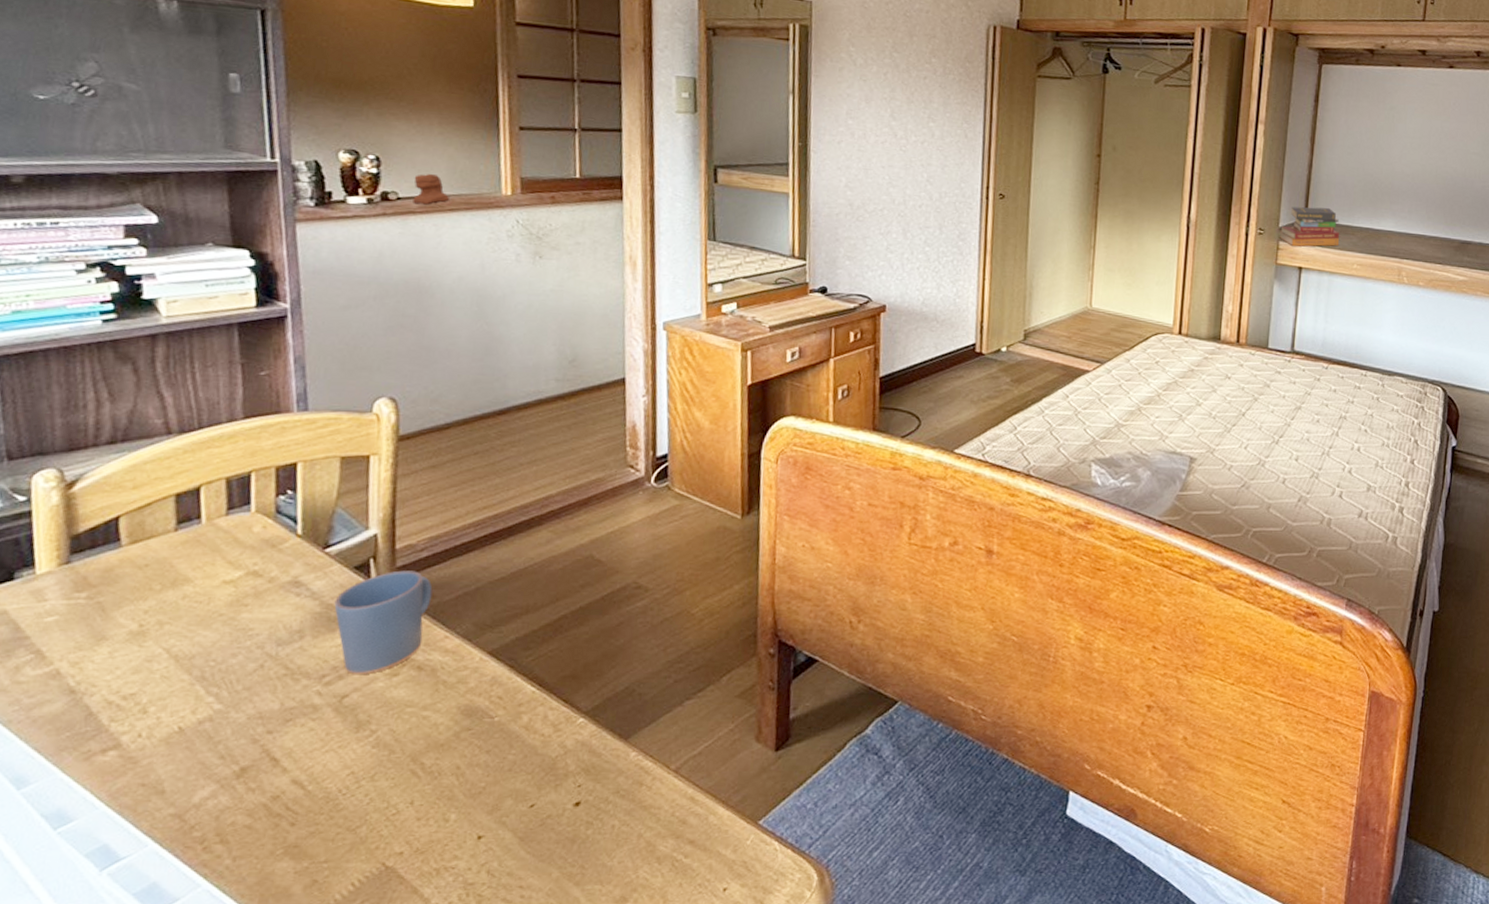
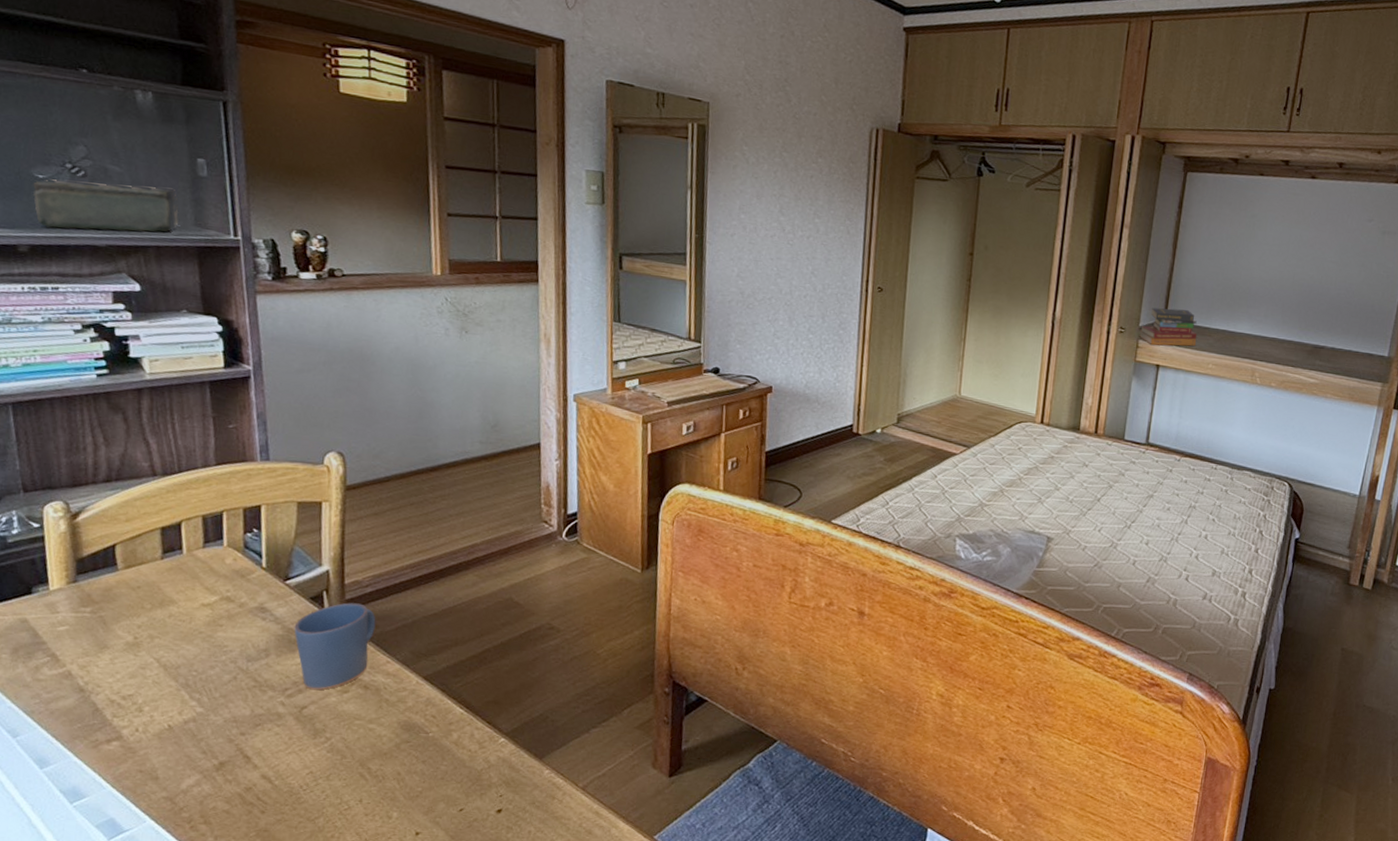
decorative box: none [31,100,205,157] -> present [32,179,178,232]
figurine: present [413,174,451,205] -> none [356,253,388,282]

